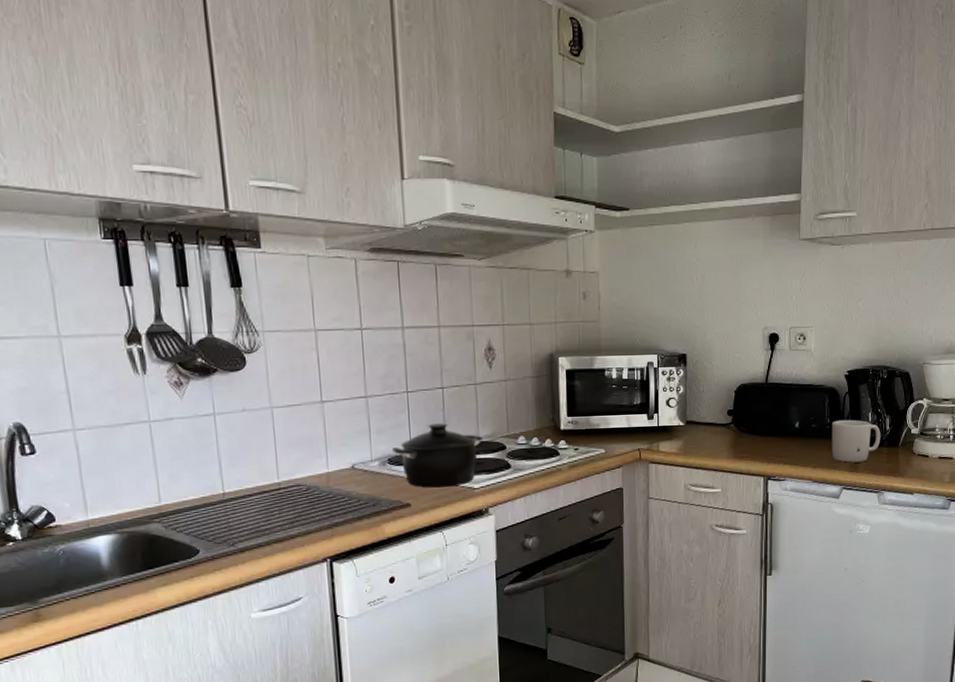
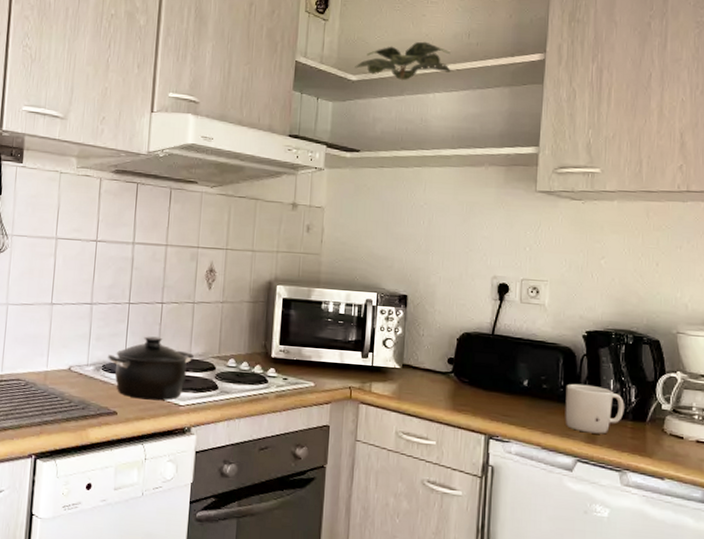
plant: none [617,85,714,130] -> present [355,41,451,81]

